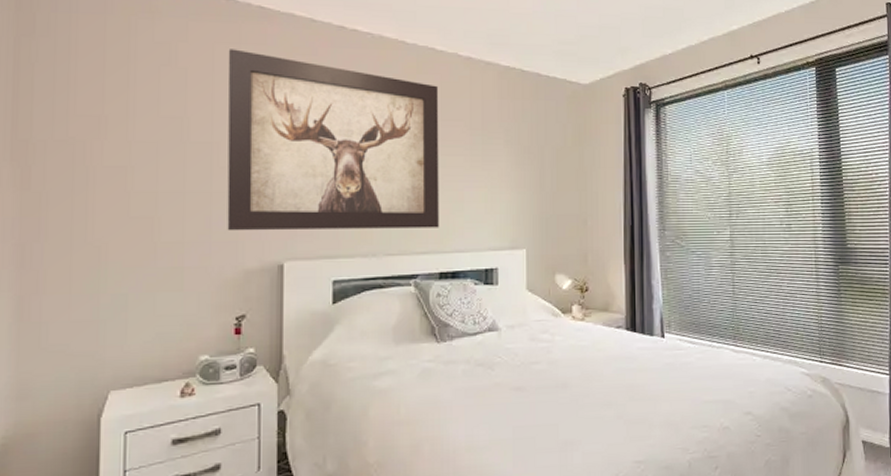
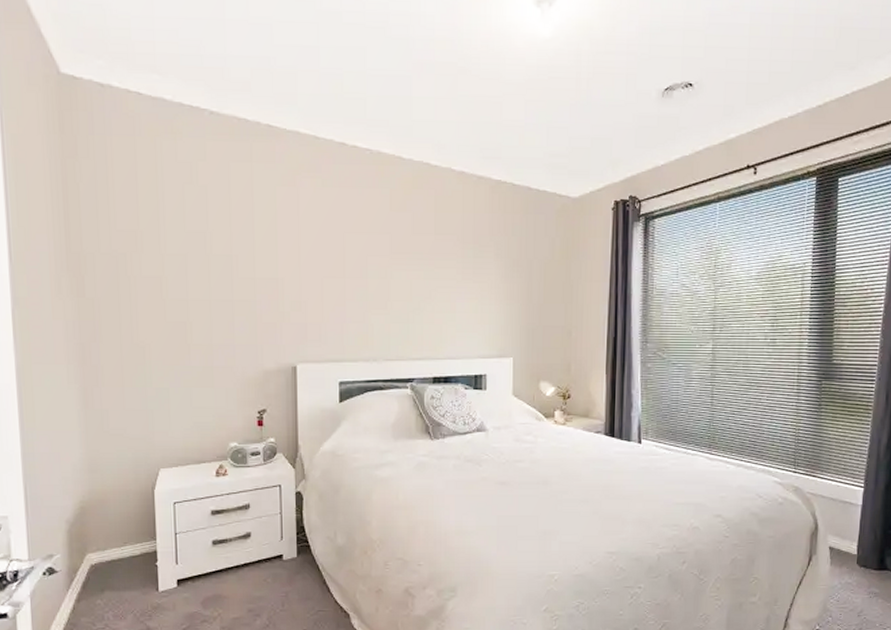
wall art: present [227,49,439,231] -> none [241,167,433,336]

